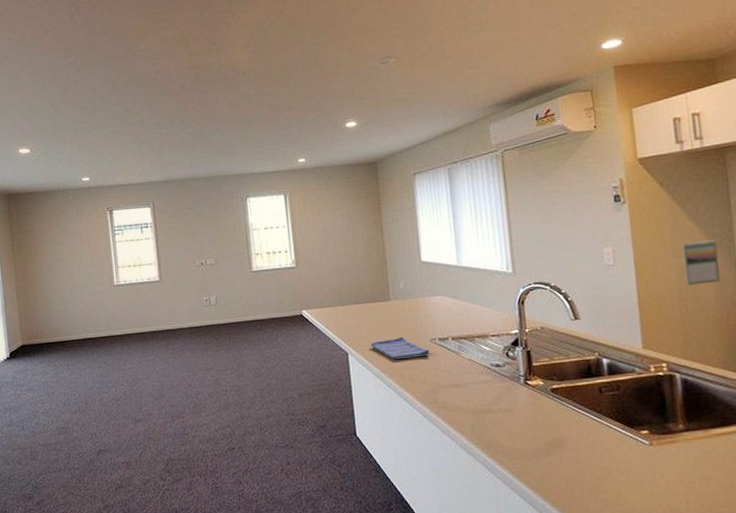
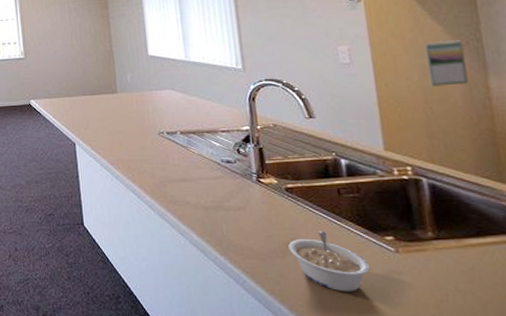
dish towel: present [370,336,430,360] -> none [98,129,158,152]
legume: none [553,429,627,486] -> present [288,232,371,292]

